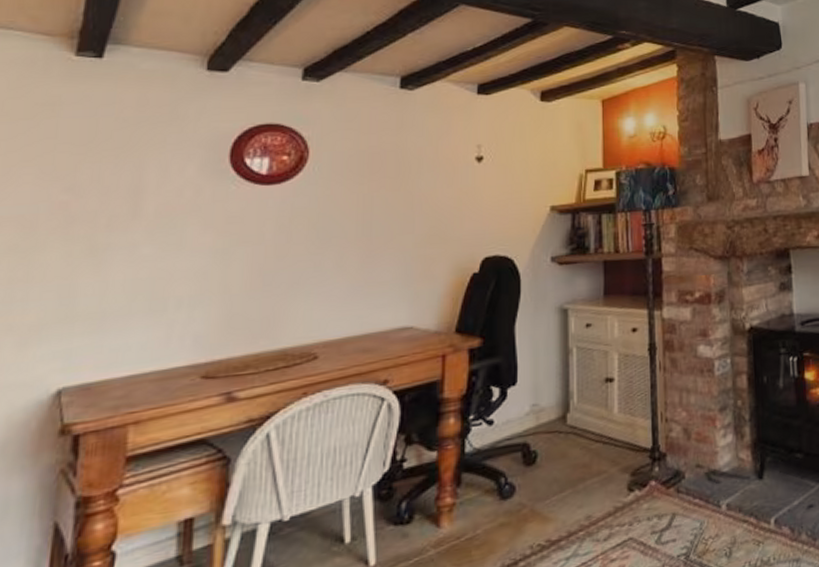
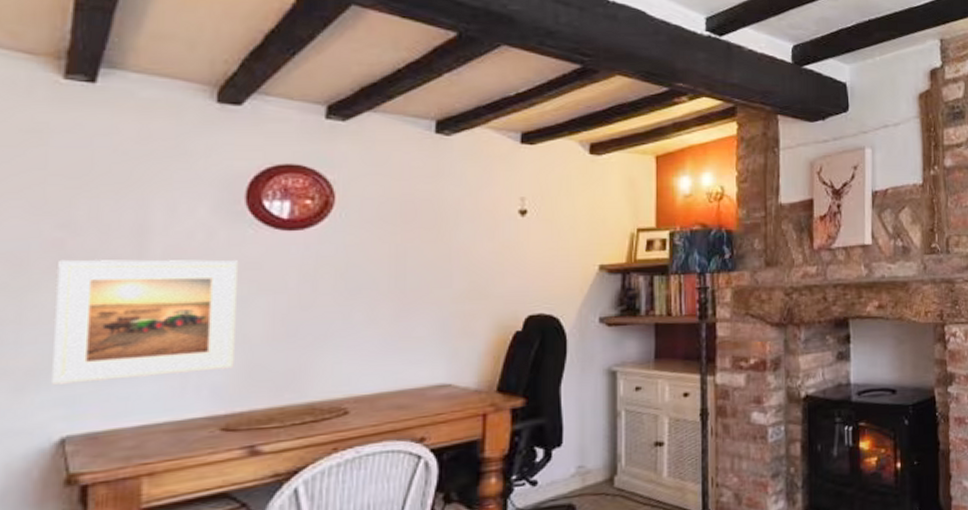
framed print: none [52,215,221,339] -> present [52,259,238,385]

